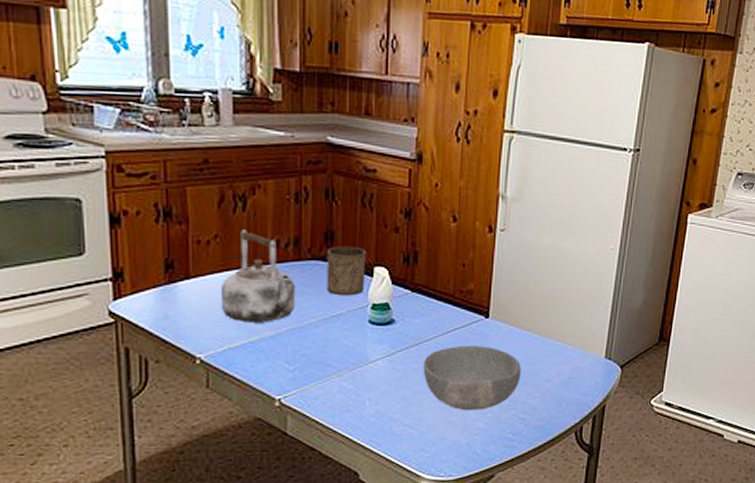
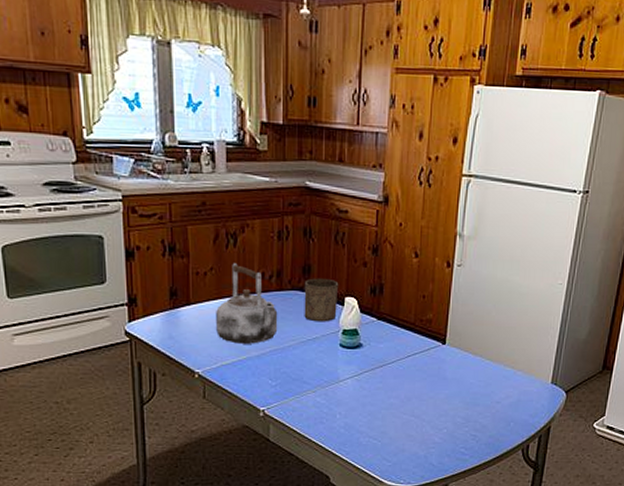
bowl: present [423,346,521,411] -> none [386,369,474,427]

